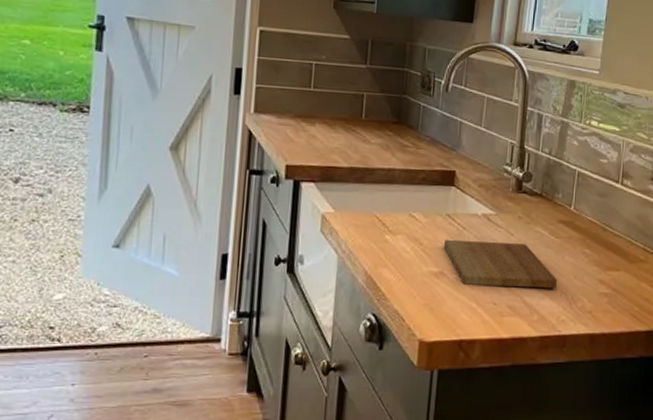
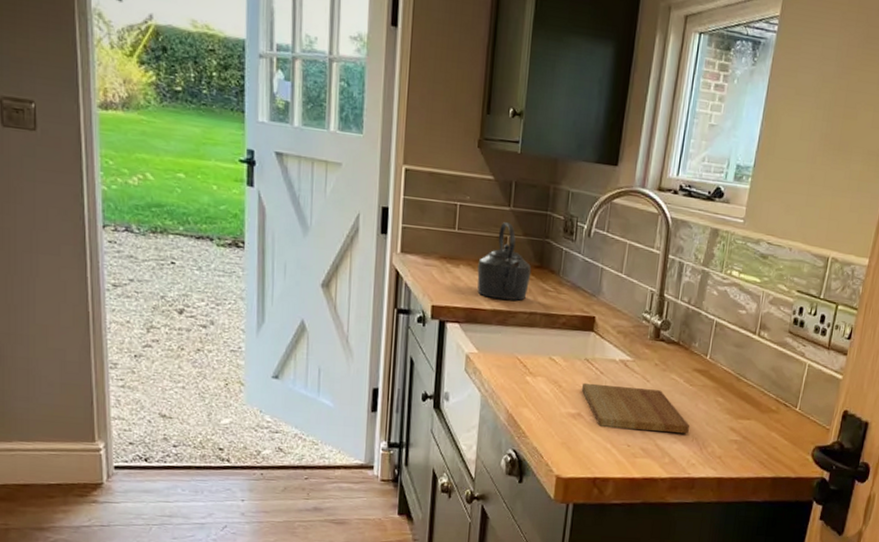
kettle: none [333,79,389,158] -> present [477,222,532,301]

